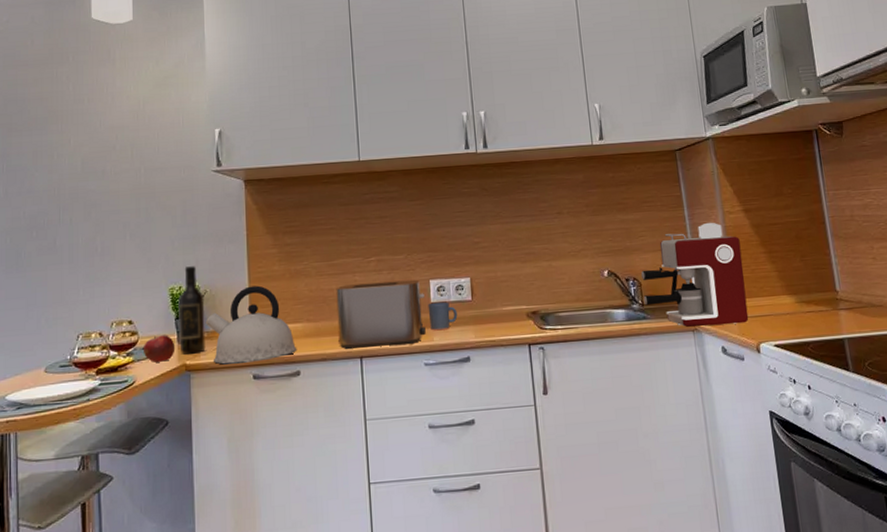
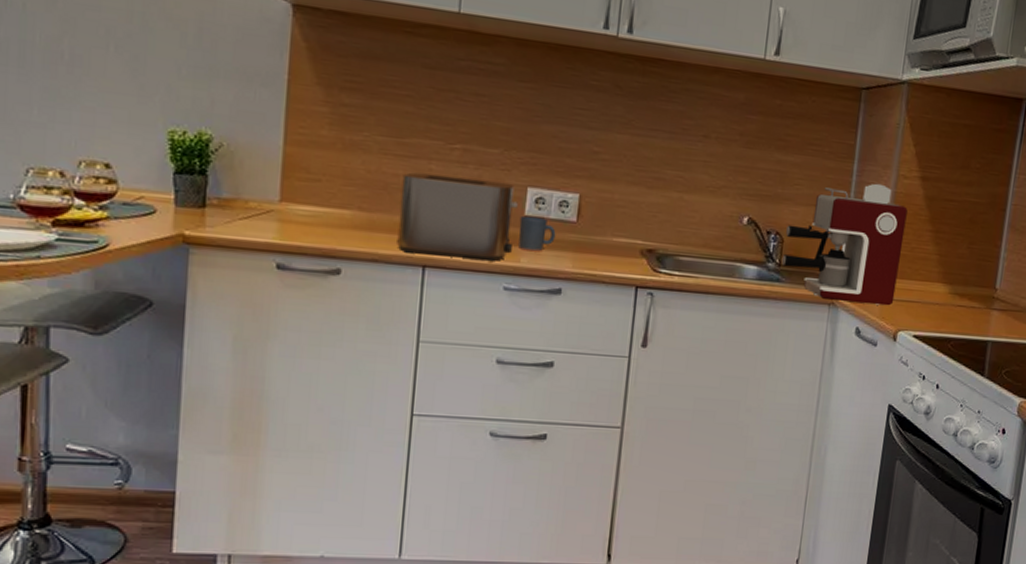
fruit: present [142,335,175,363] -> none [123,190,171,226]
wine bottle: present [178,266,206,355] -> none [176,106,219,223]
kettle: present [205,285,297,365] -> none [216,149,341,249]

